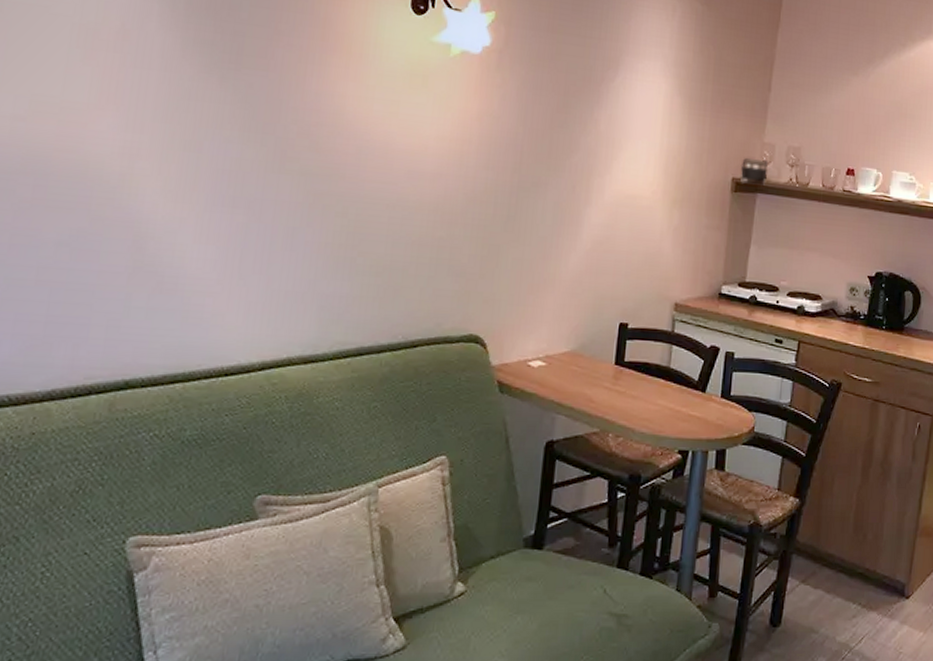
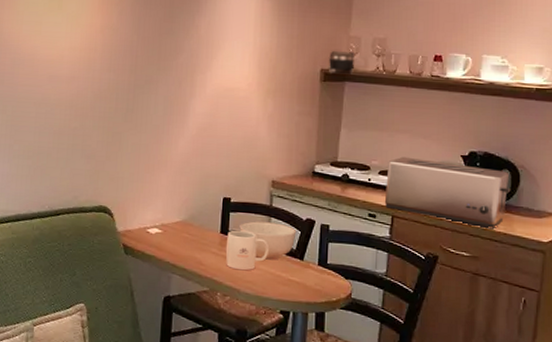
mug: none [619,360,669,407] -> present [225,230,269,271]
bowl: none [636,350,700,394] -> present [239,221,297,260]
toaster: none [791,277,912,352] -> present [384,156,511,228]

